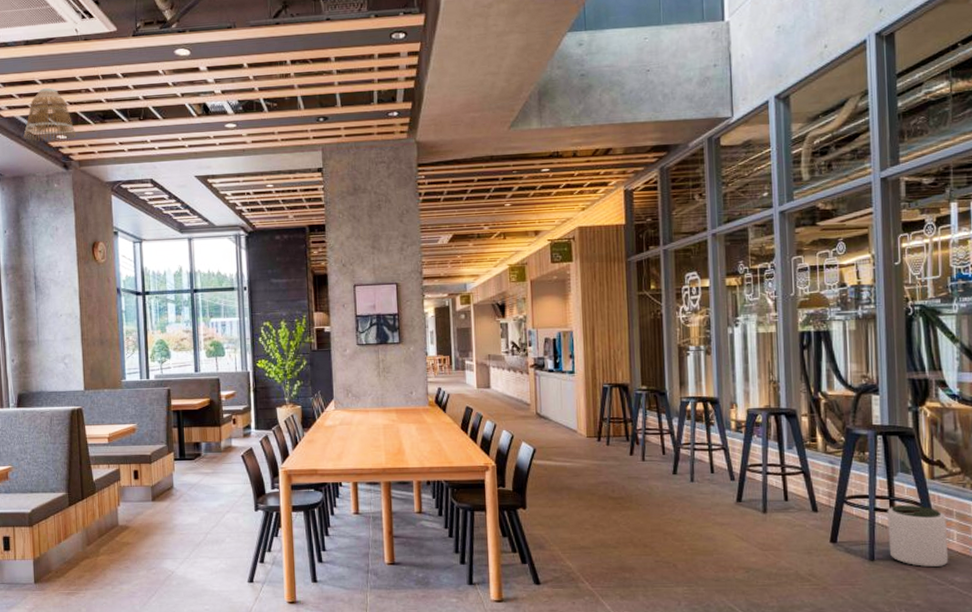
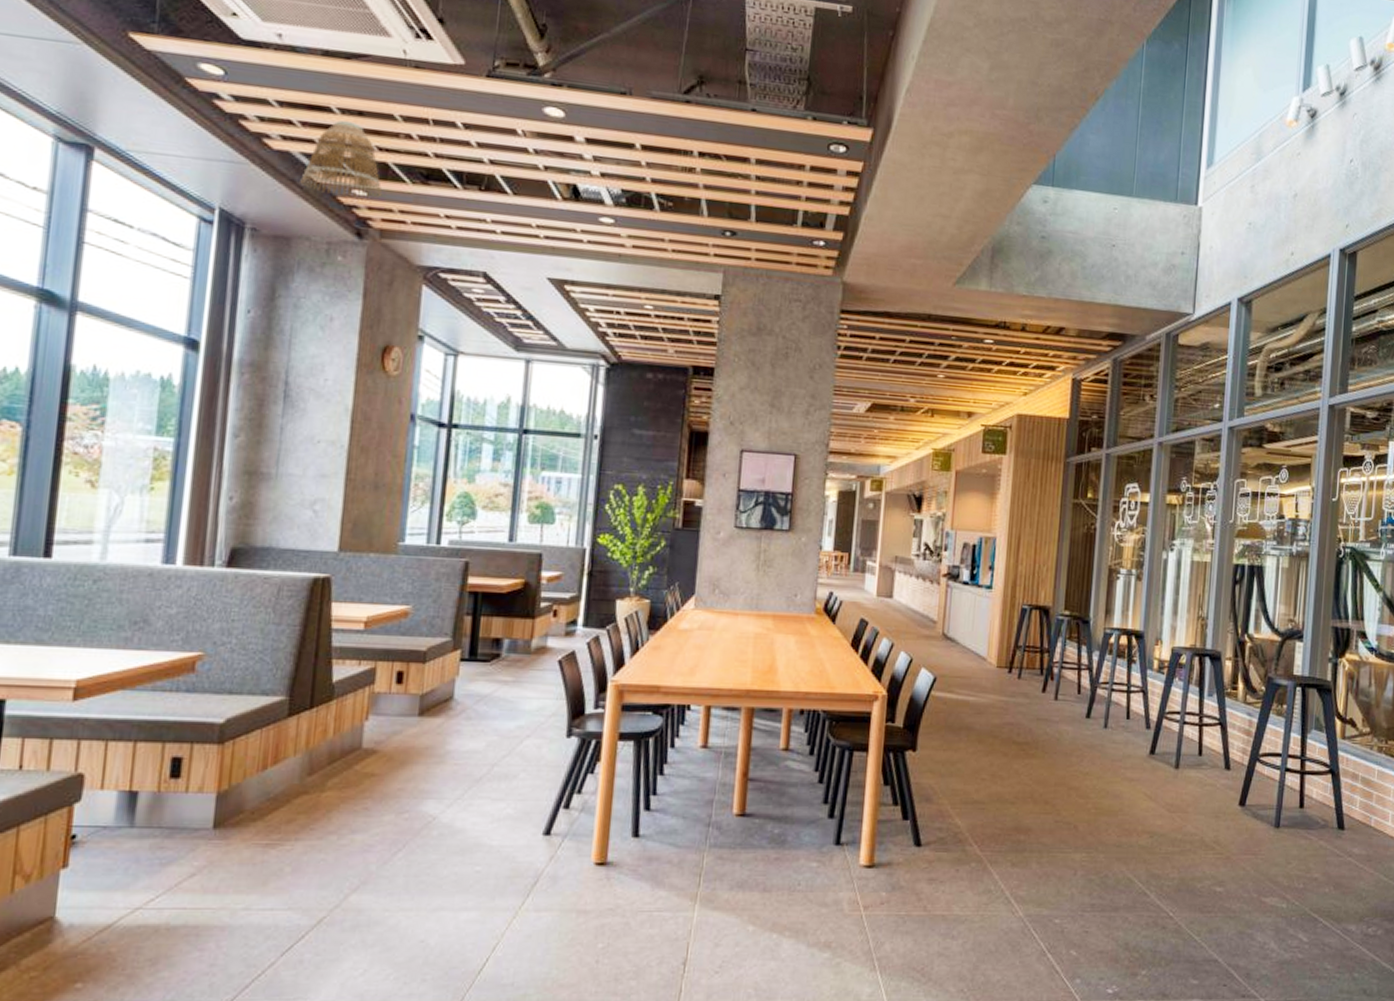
plant pot: present [887,504,949,567] -> none [1294,765,1352,836]

